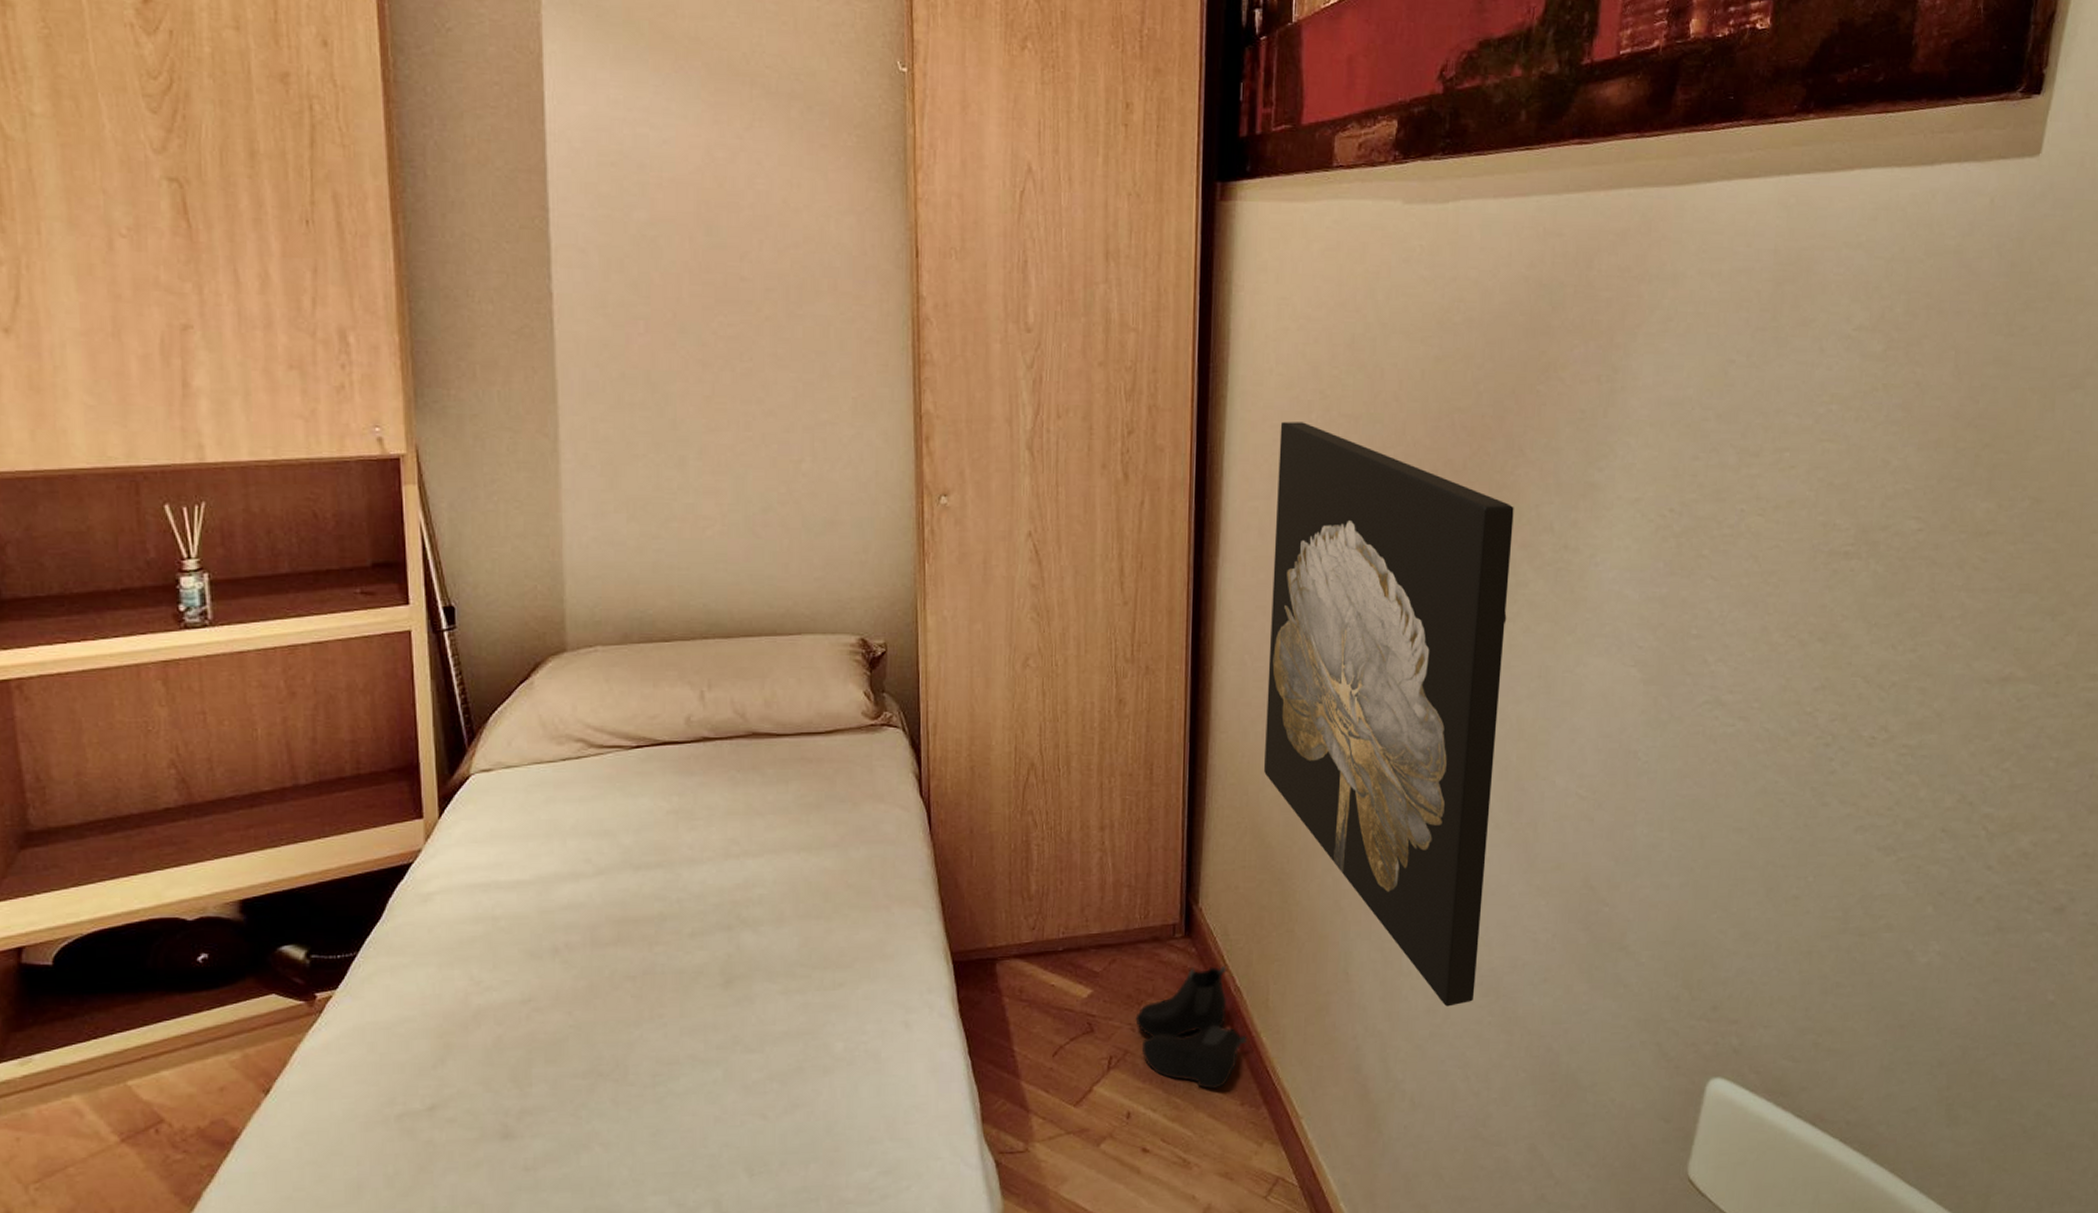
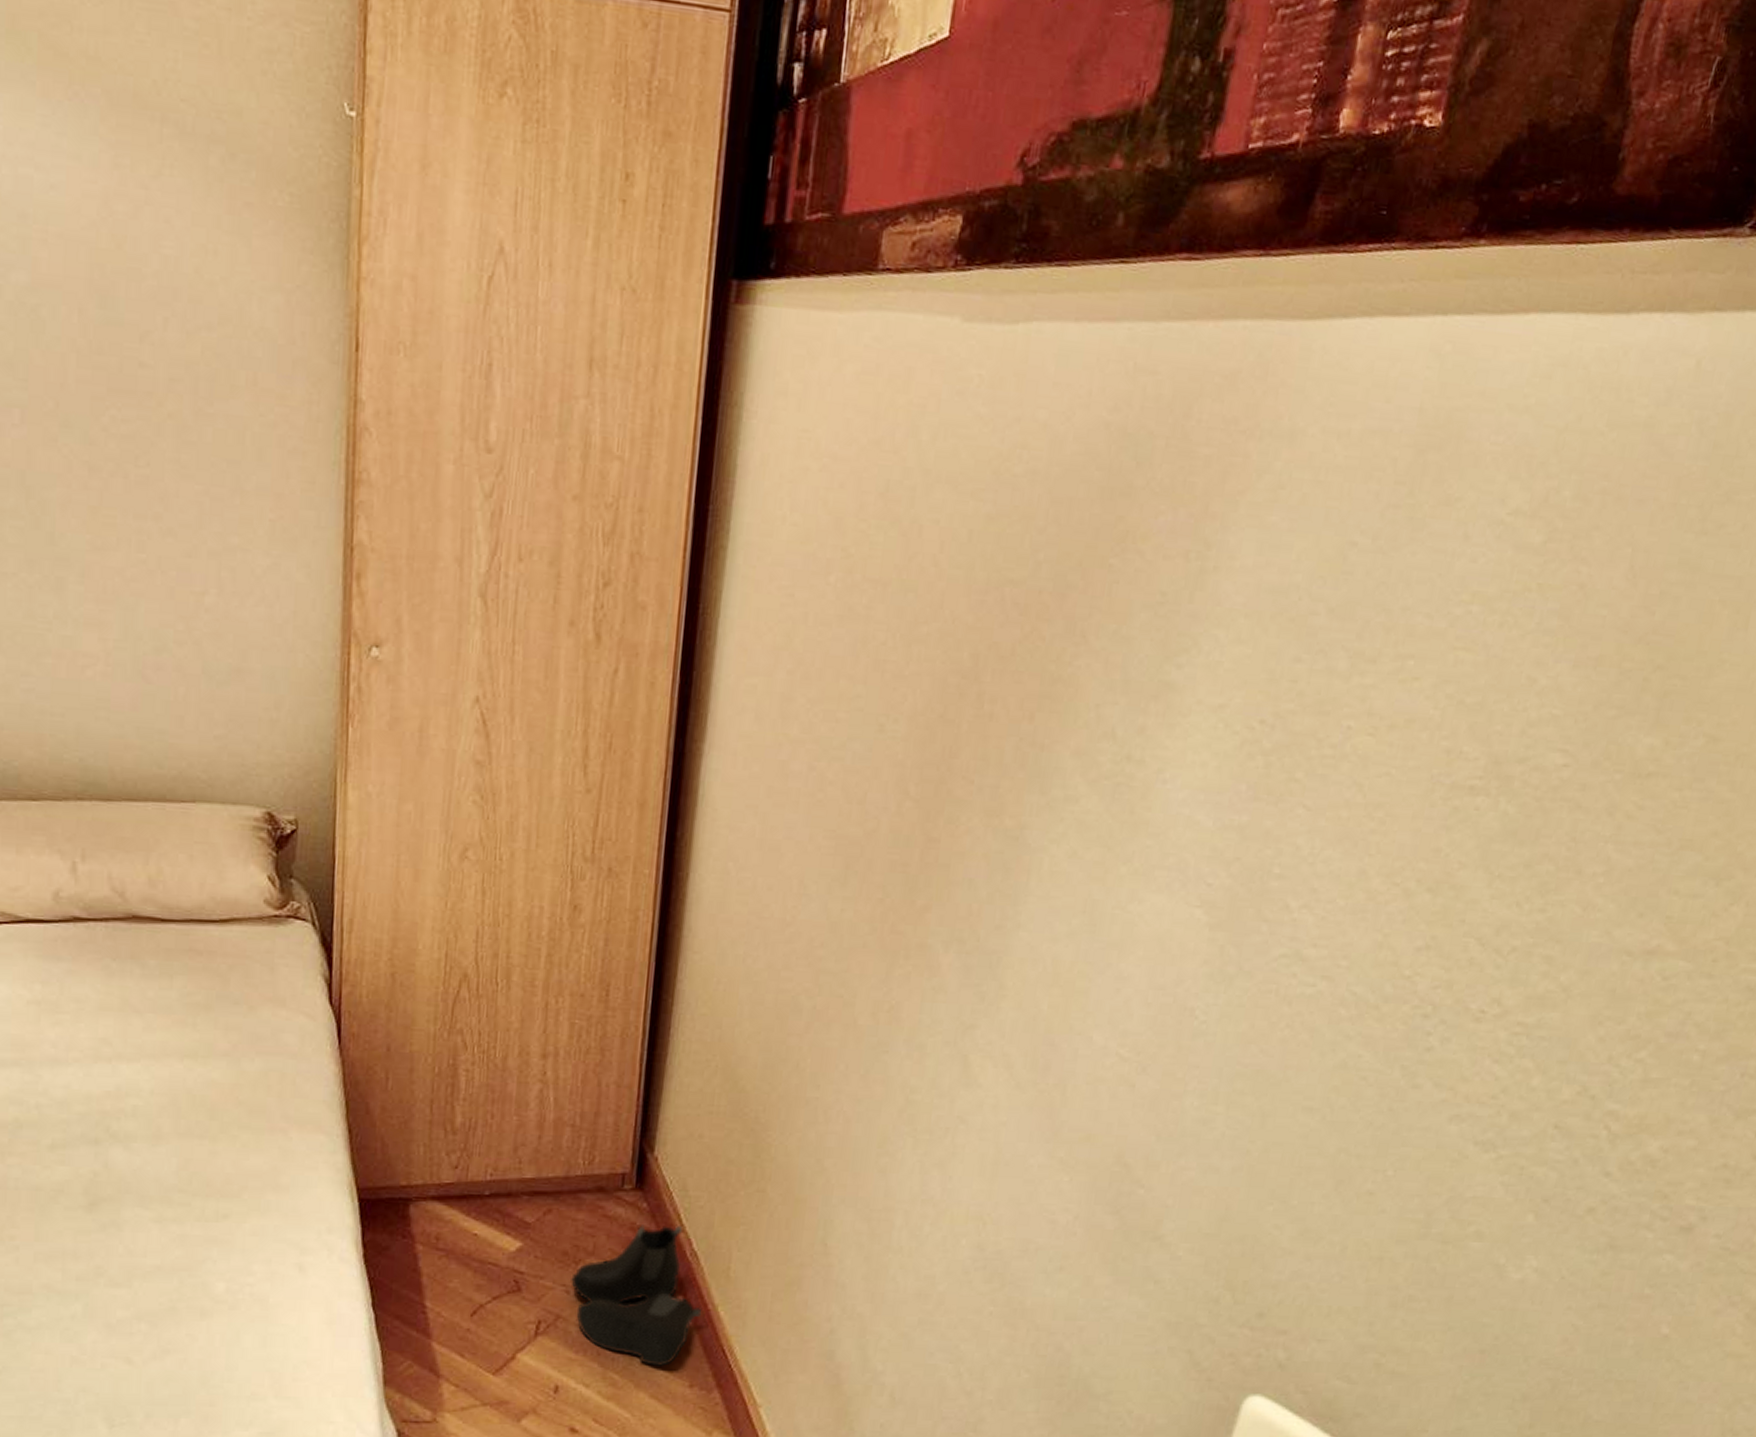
wall art: present [1264,421,1514,1007] -> none [743,582,1070,1291]

